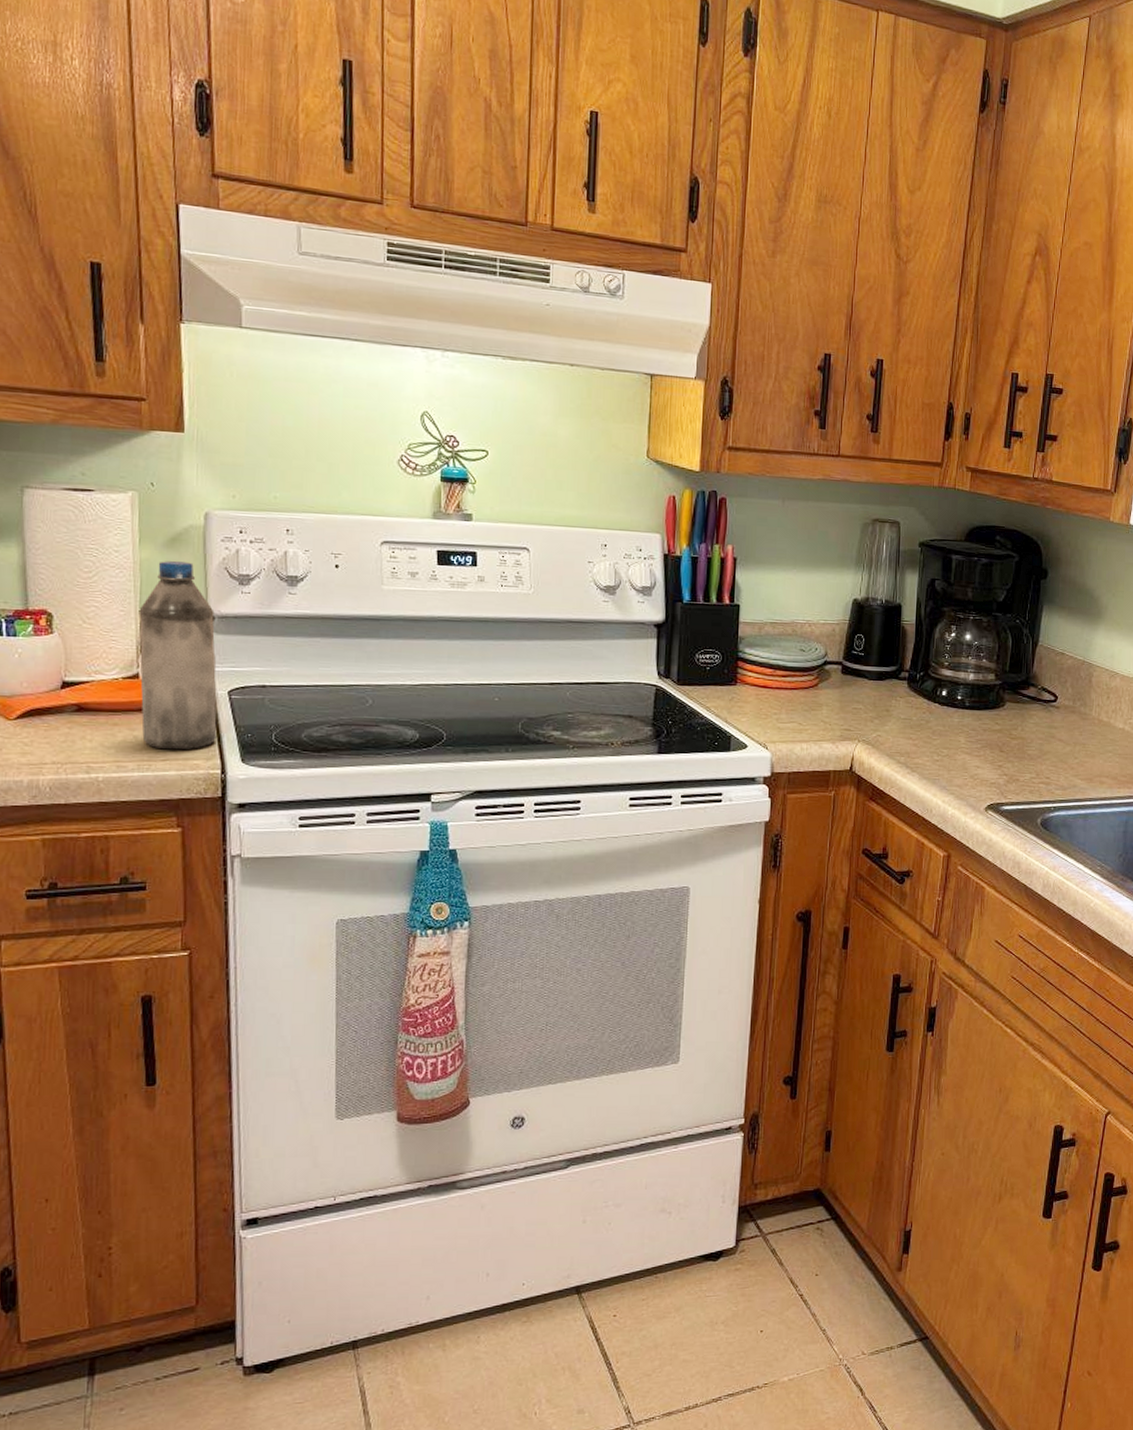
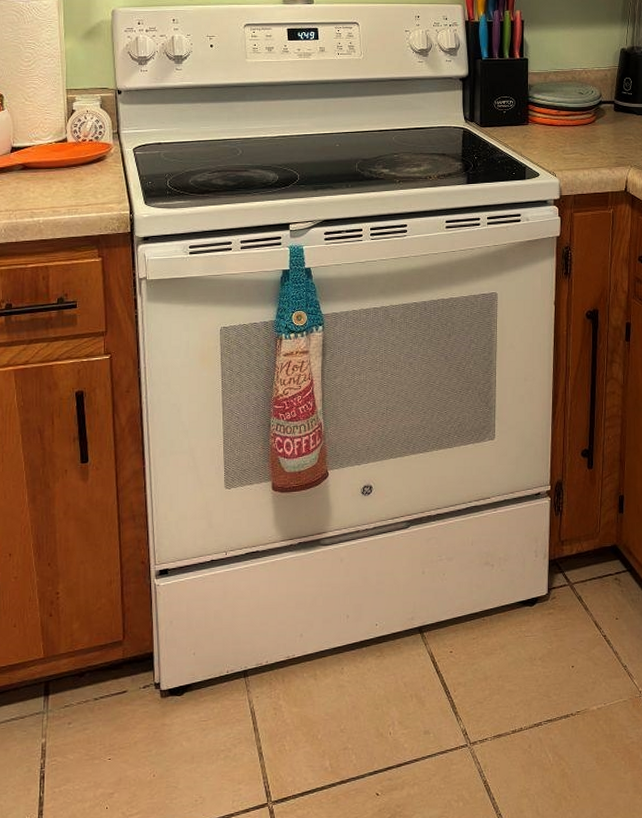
water bottle: present [139,560,217,750] -> none [65,48,126,197]

